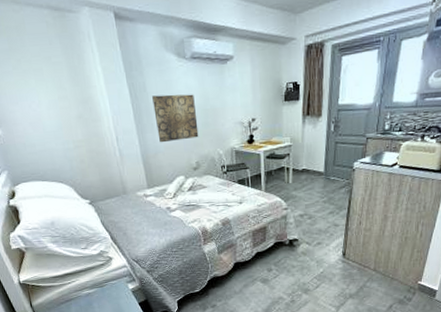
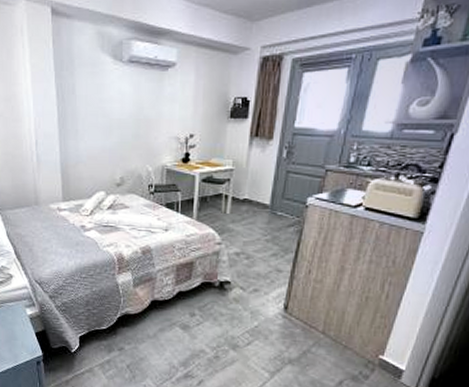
wall art: present [152,94,199,143] -> none [80,99,128,152]

